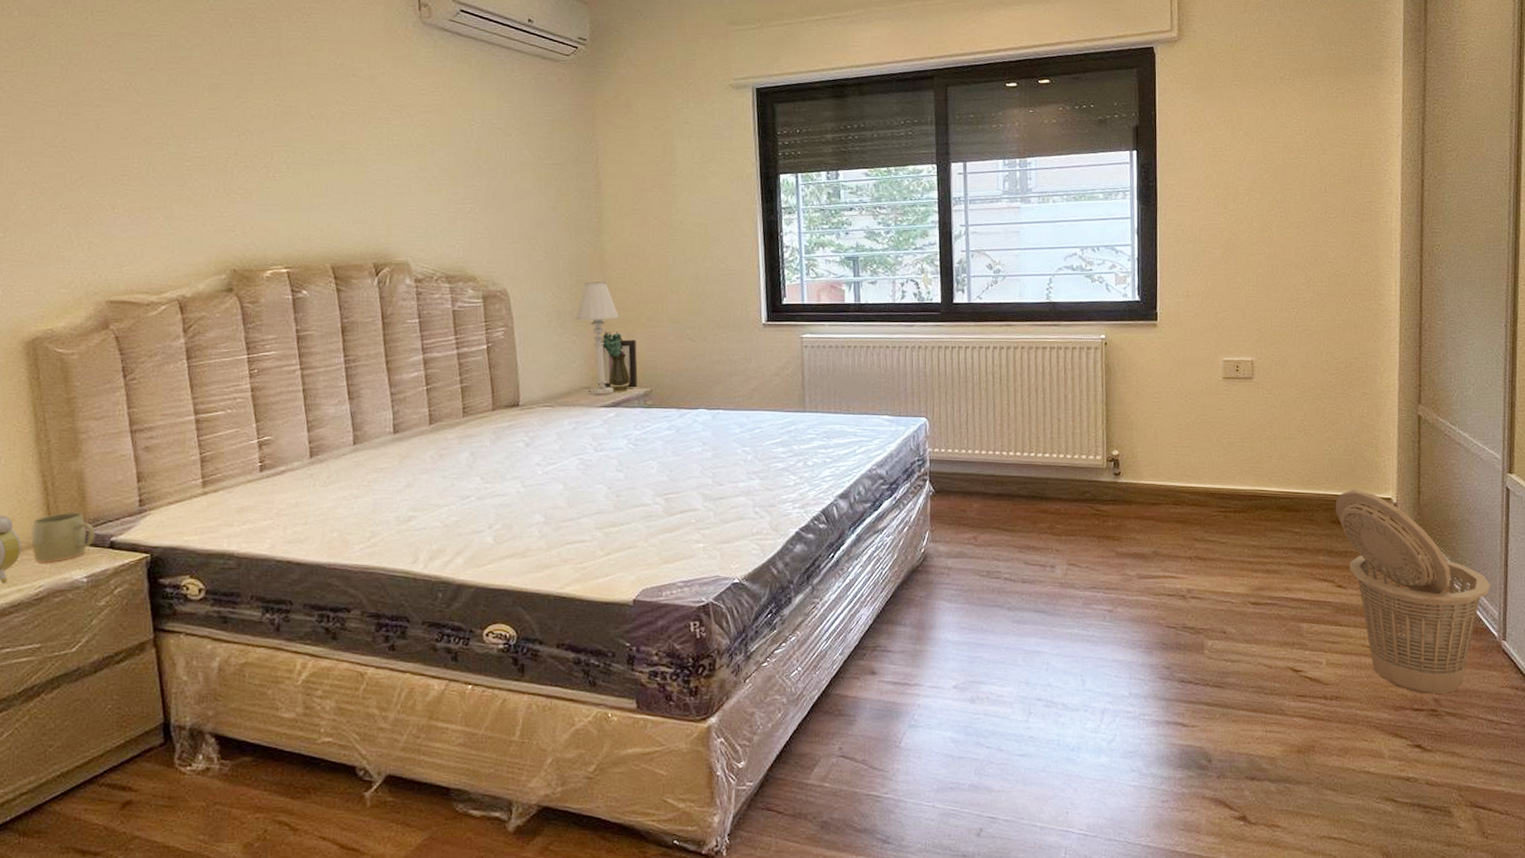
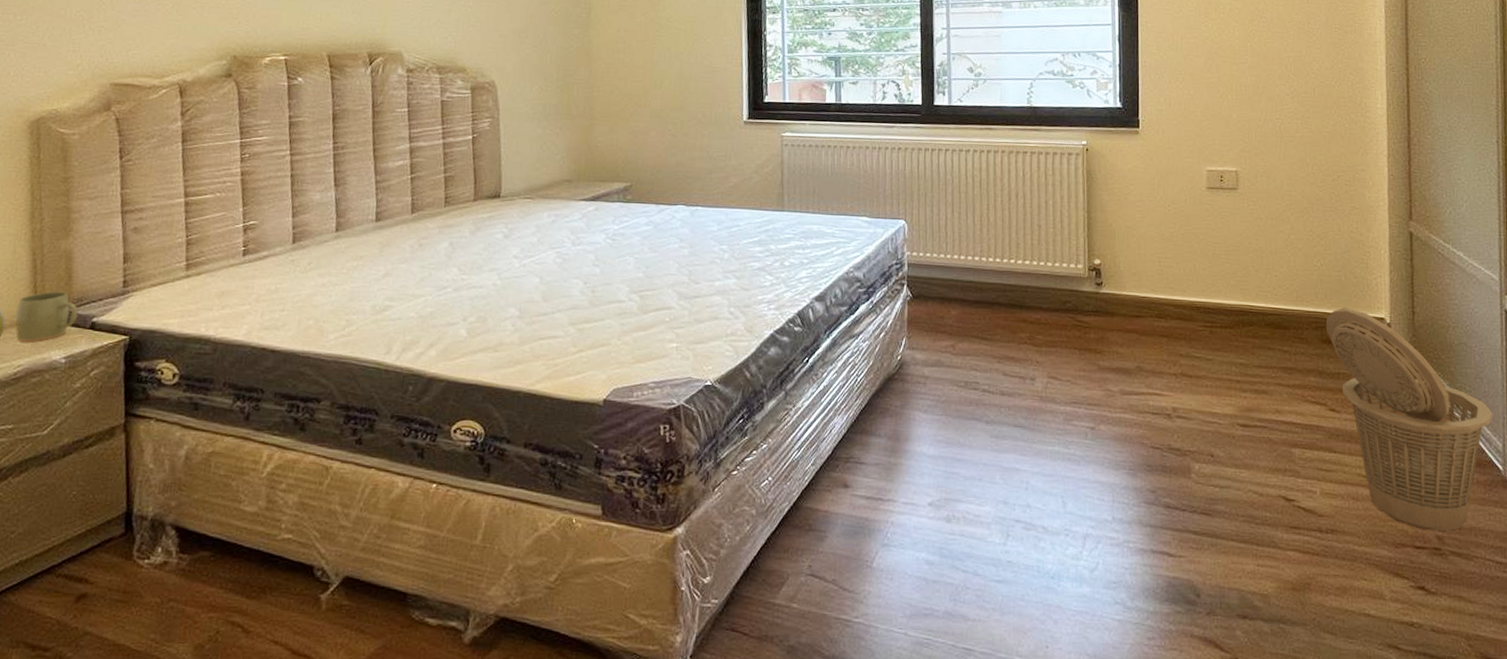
table lamp: present [575,282,619,396] -> none [560,75,603,190]
picture frame: present [598,339,638,388] -> none [579,133,619,182]
vase: present [602,330,631,393] -> none [585,124,612,187]

